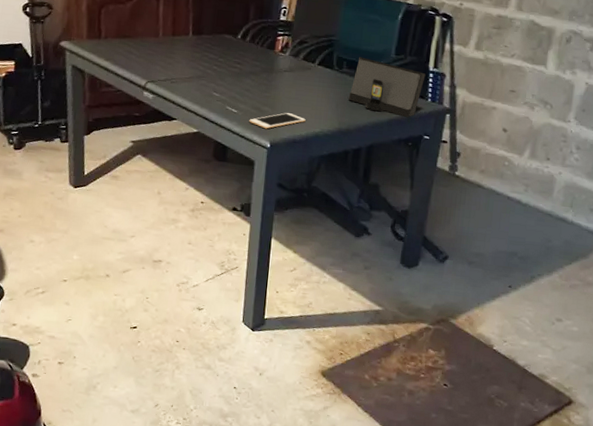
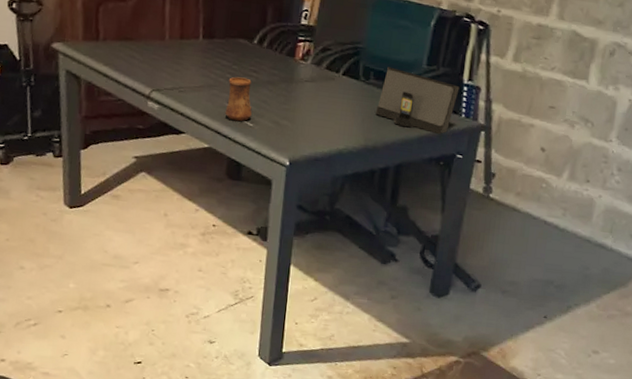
cup: none [212,68,236,108] -> present [225,77,252,122]
cell phone: present [249,113,306,129] -> none [266,127,329,145]

